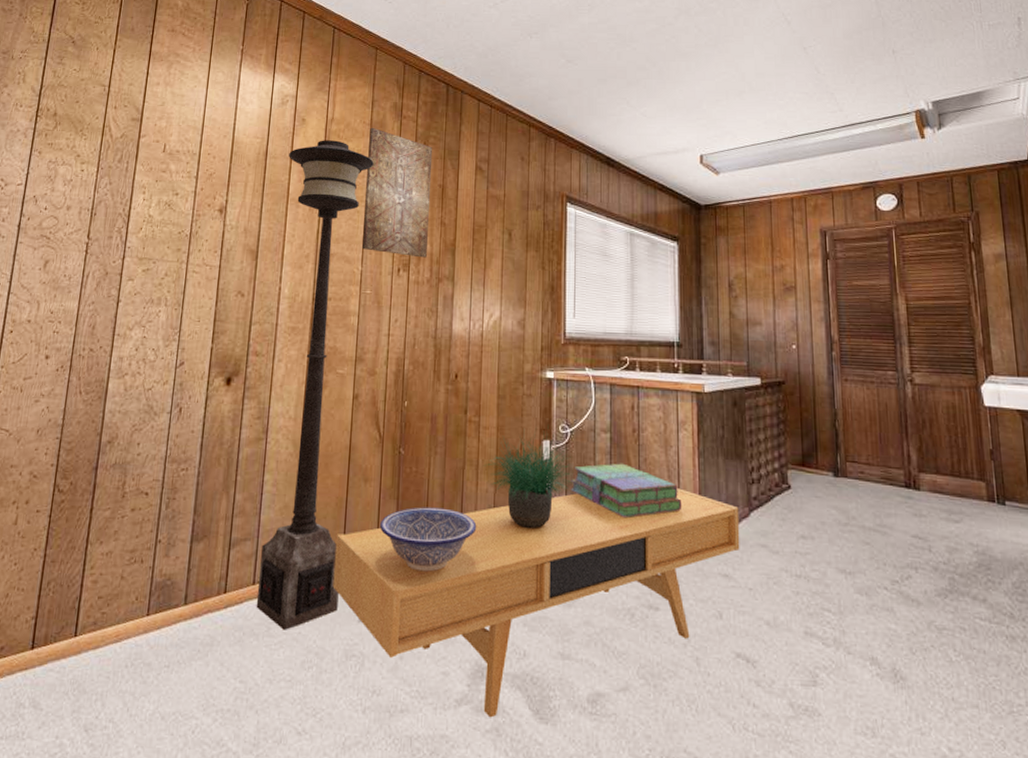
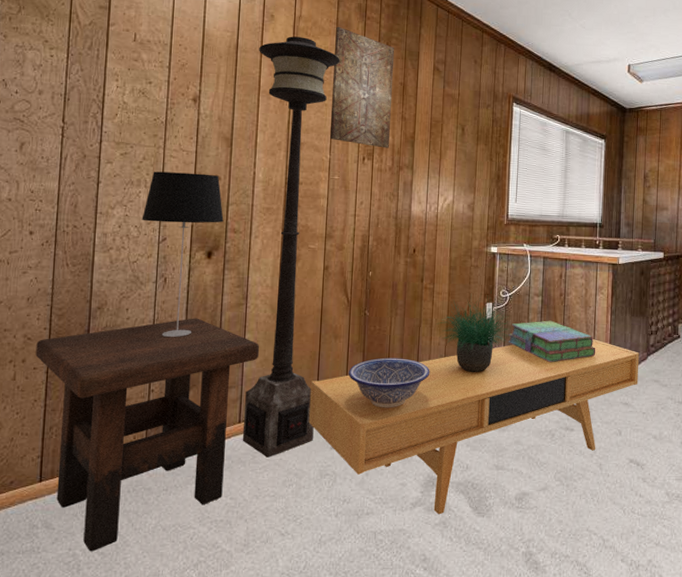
side table: none [40,454,280,742] -> present [35,318,260,552]
table lamp: none [159,288,246,478] -> present [141,171,224,338]

